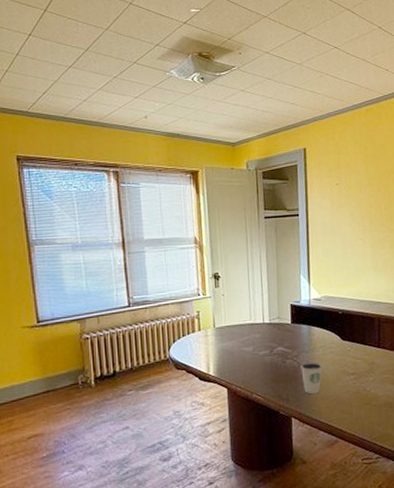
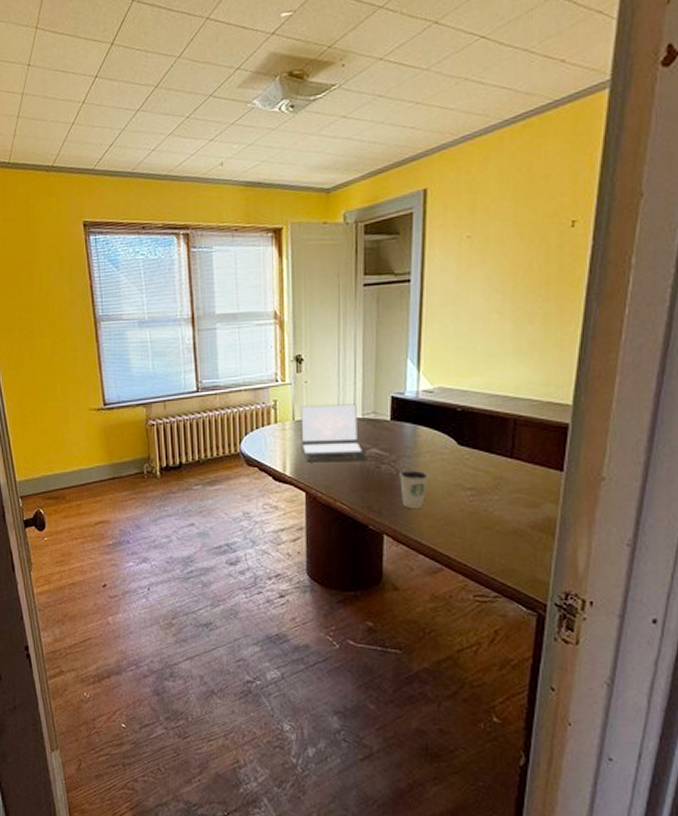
laptop: none [219,311,276,363] -> present [300,403,368,462]

